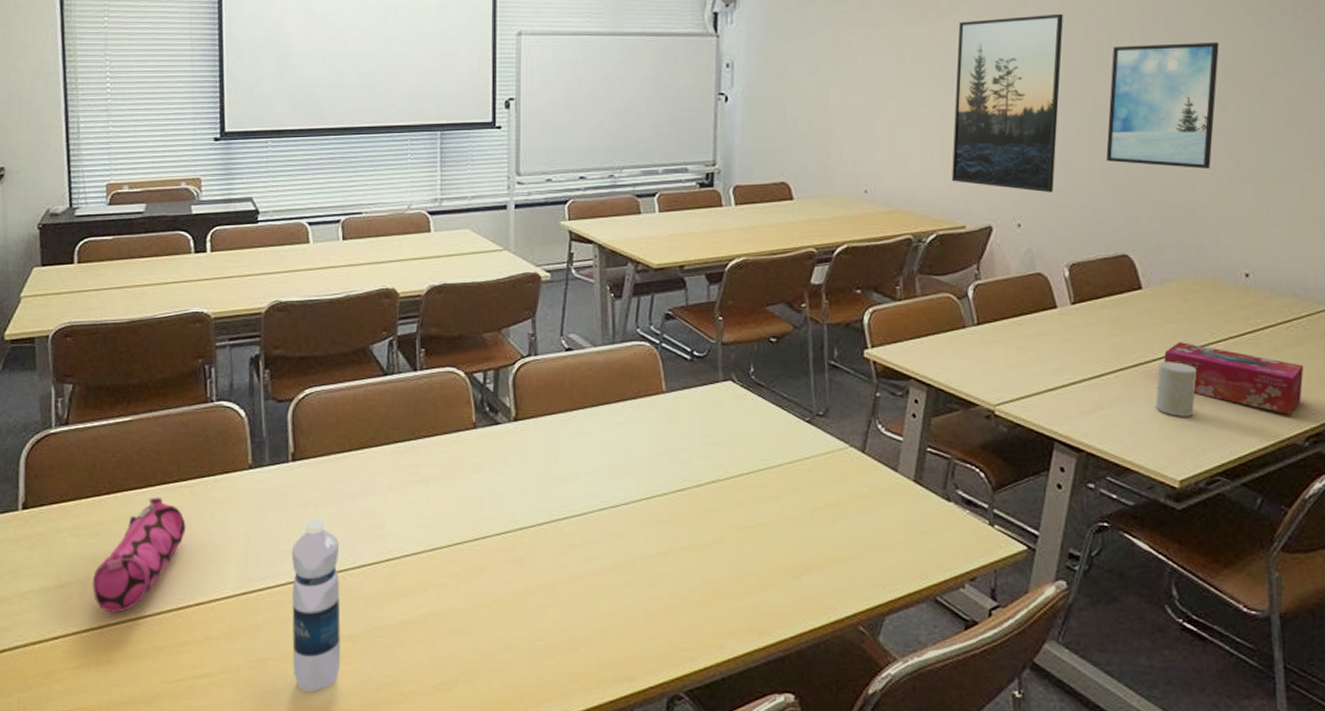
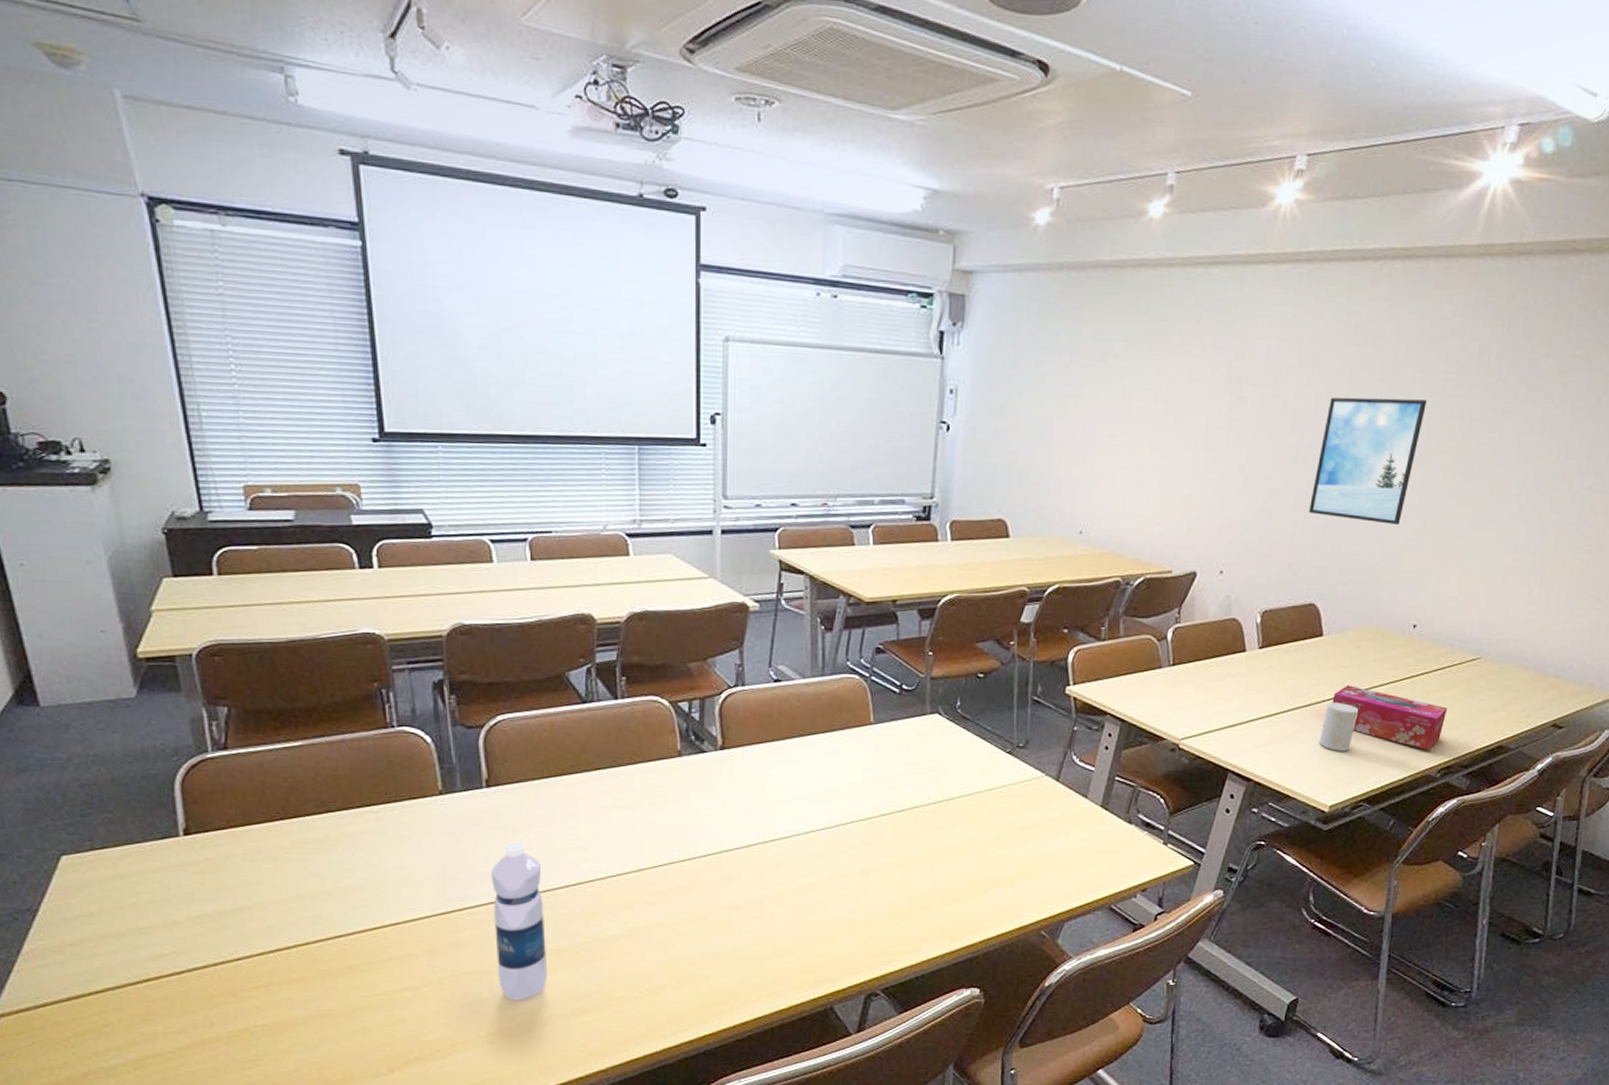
pencil case: present [93,497,186,613] -> none [274,822,374,934]
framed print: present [952,13,1063,193] -> none [1164,359,1289,542]

